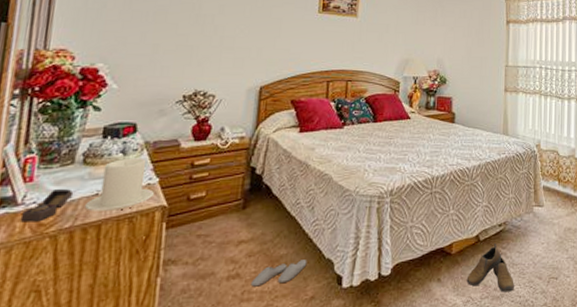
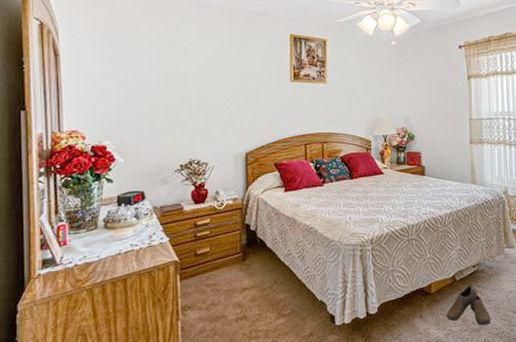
compass: present [20,189,74,223] -> none [61,250,101,279]
candle: present [85,158,154,211] -> none [112,221,166,268]
slippers: present [250,260,307,287] -> none [256,302,303,327]

